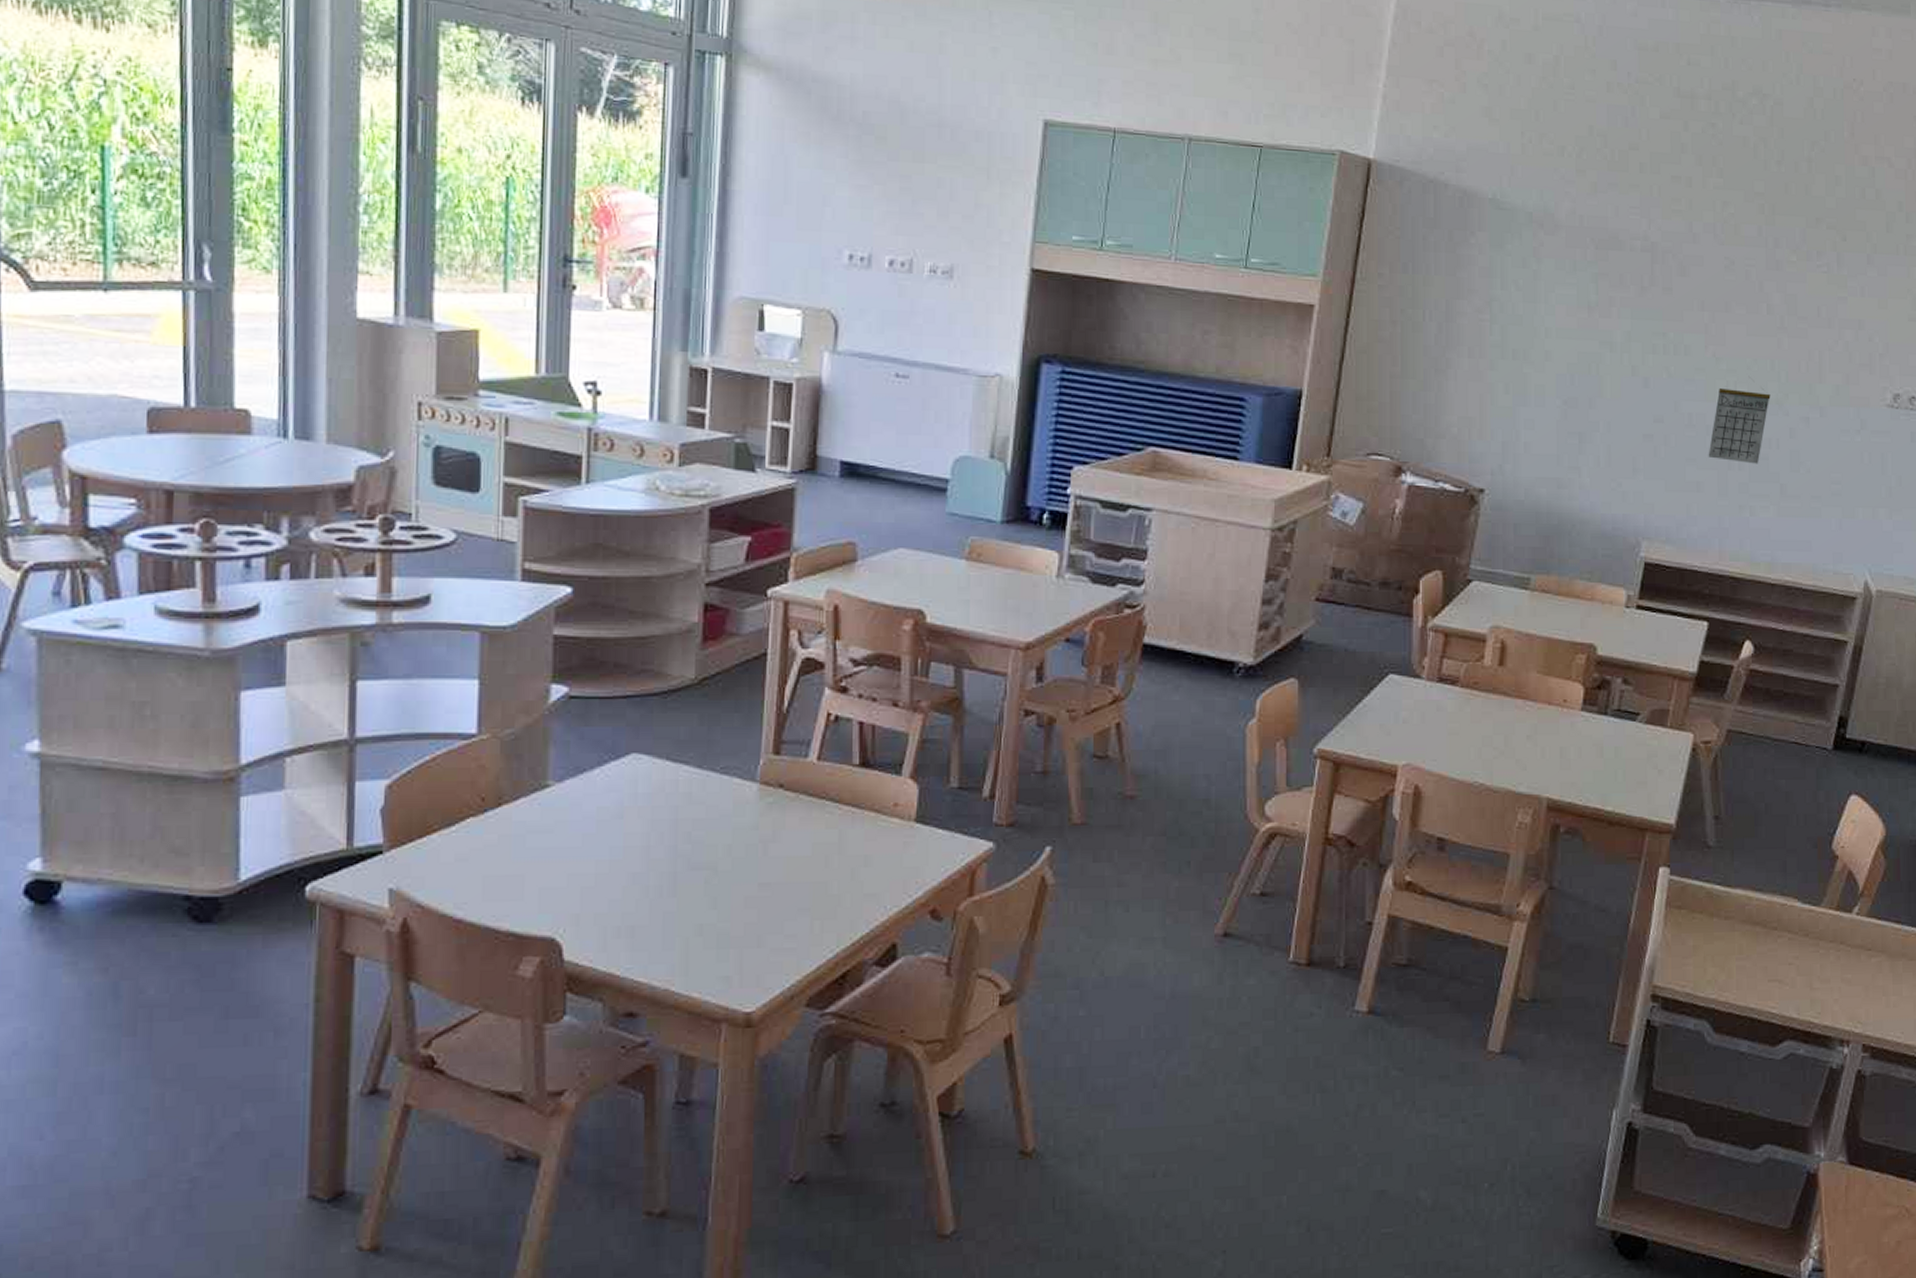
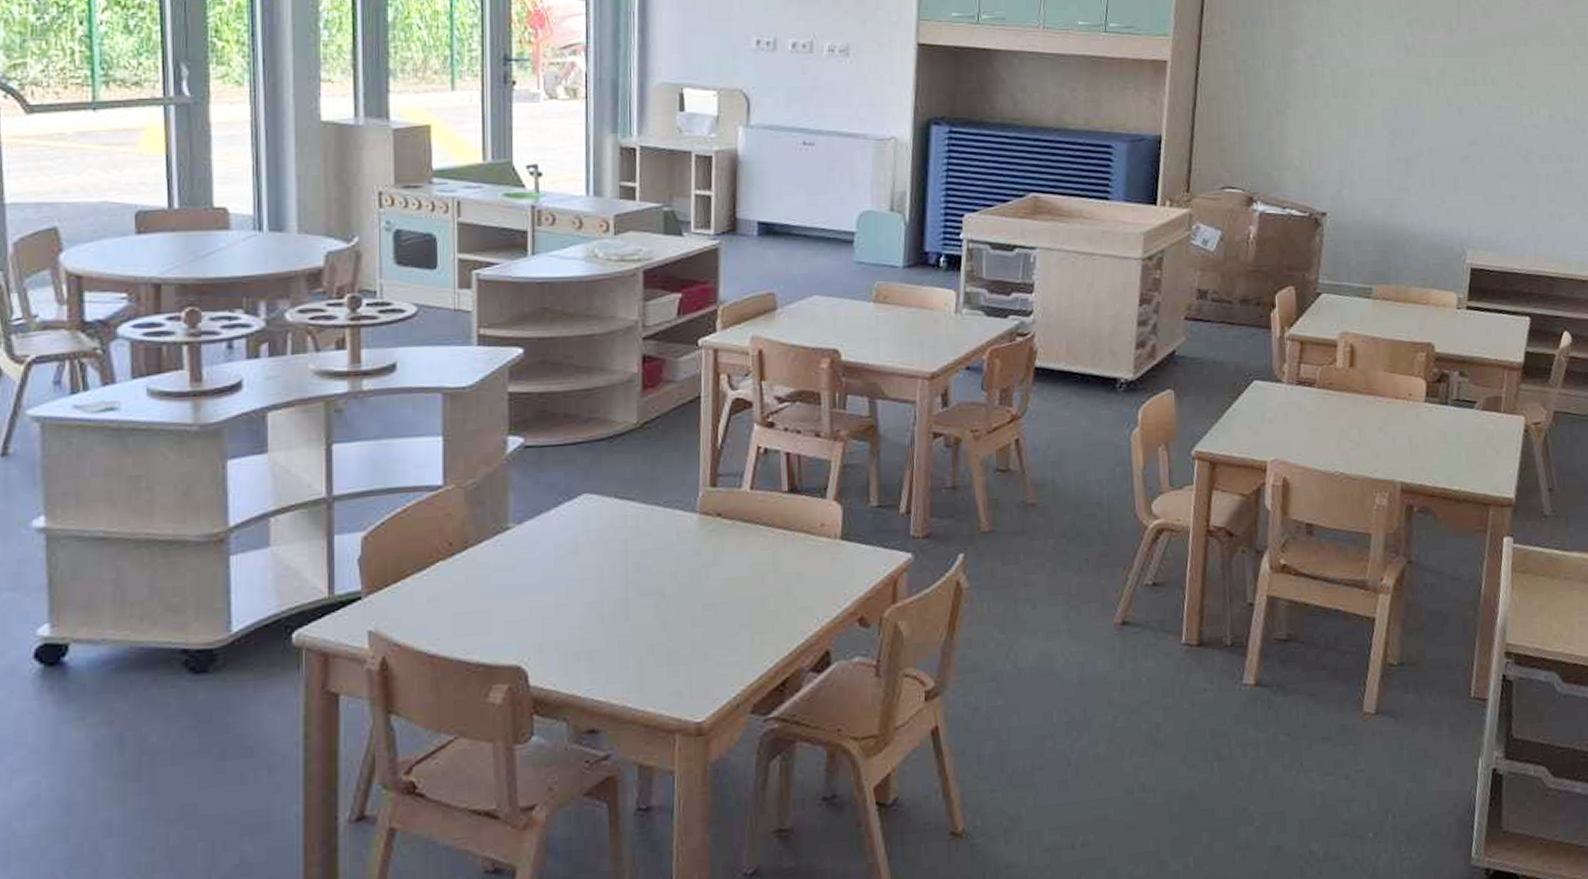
calendar: present [1708,388,1771,464] -> none [1519,111,1569,177]

